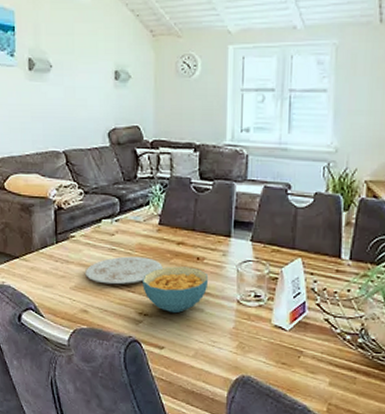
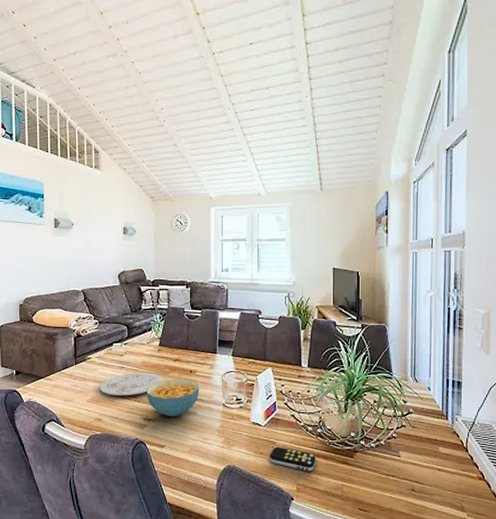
remote control: none [294,356,355,390] -> present [270,446,317,472]

